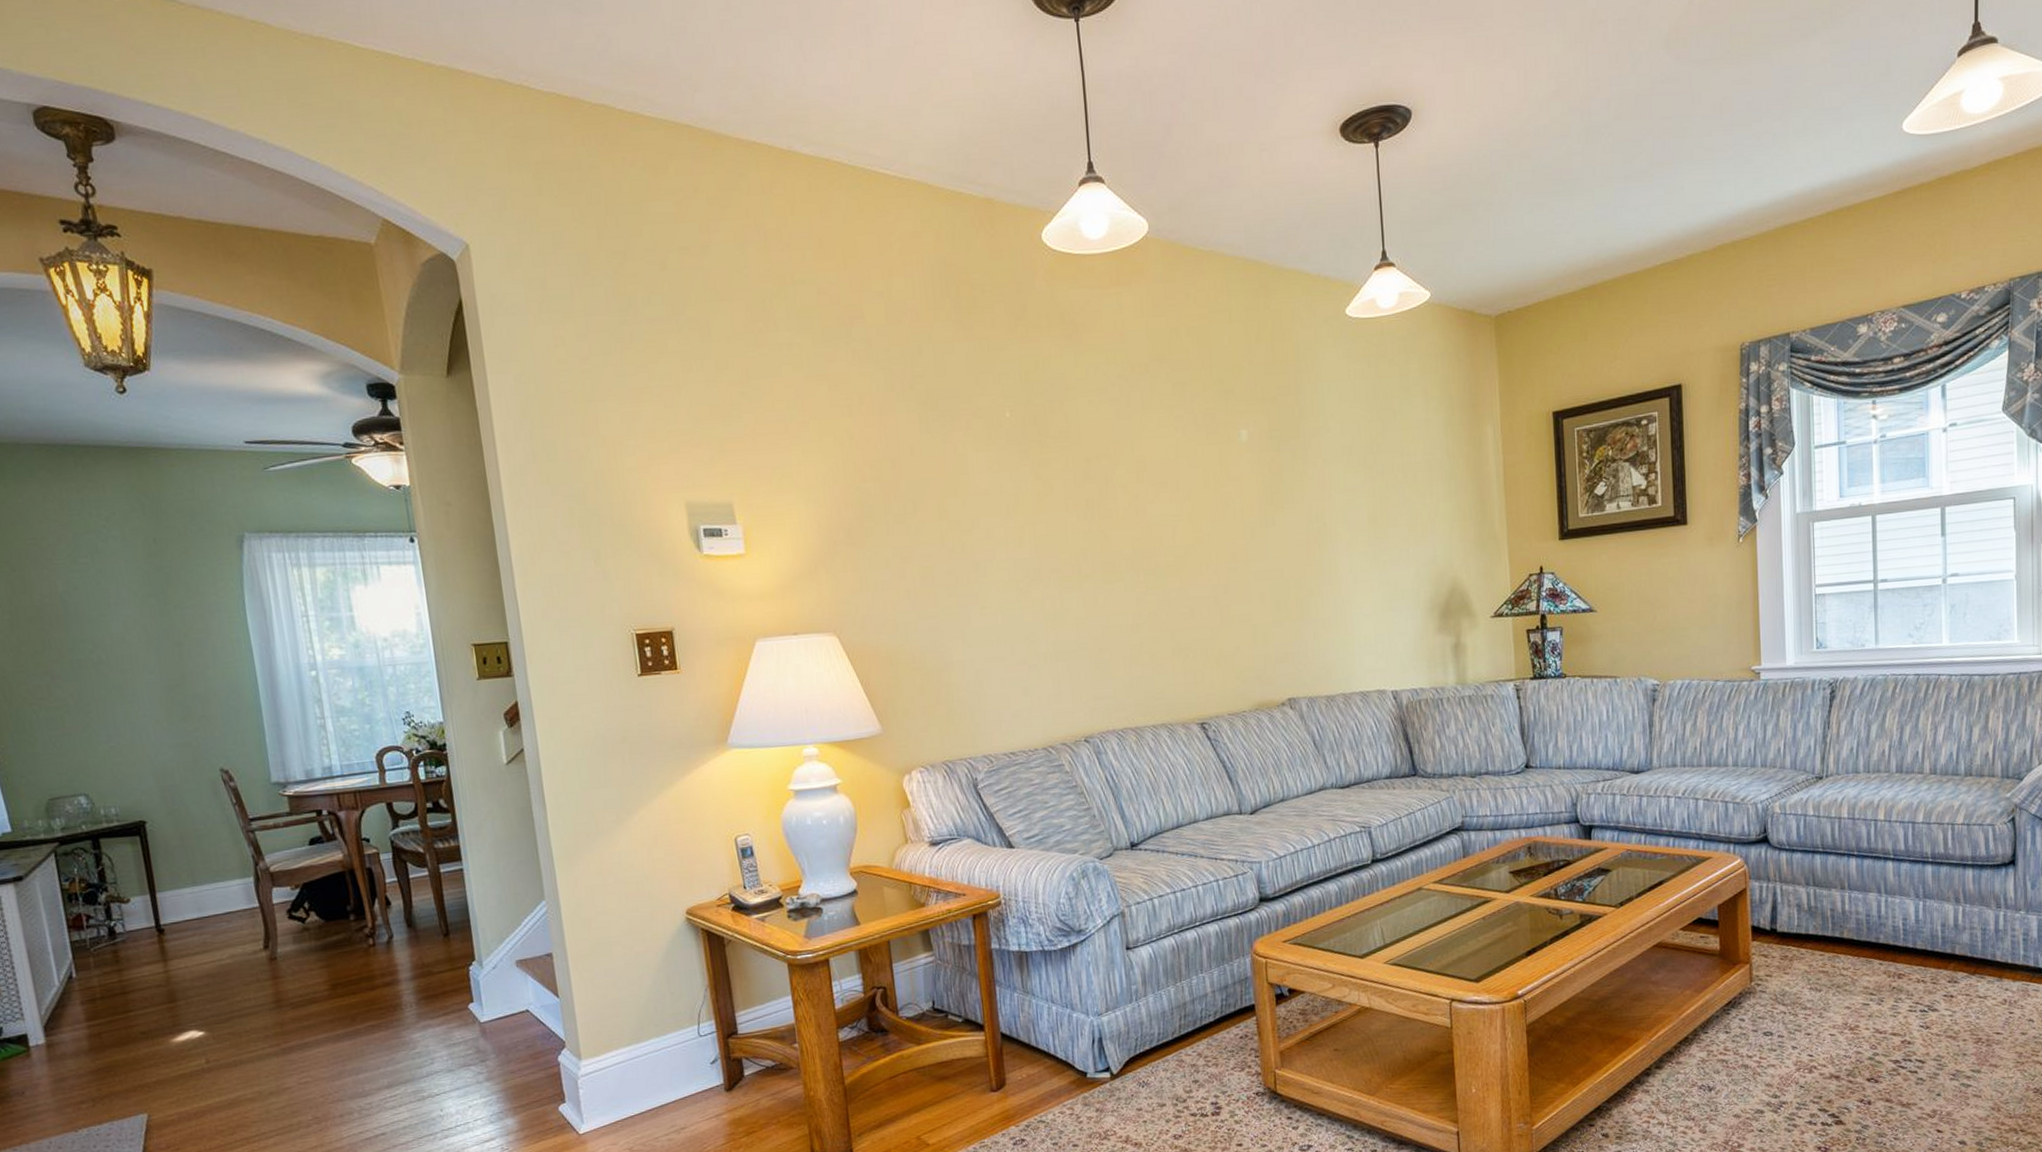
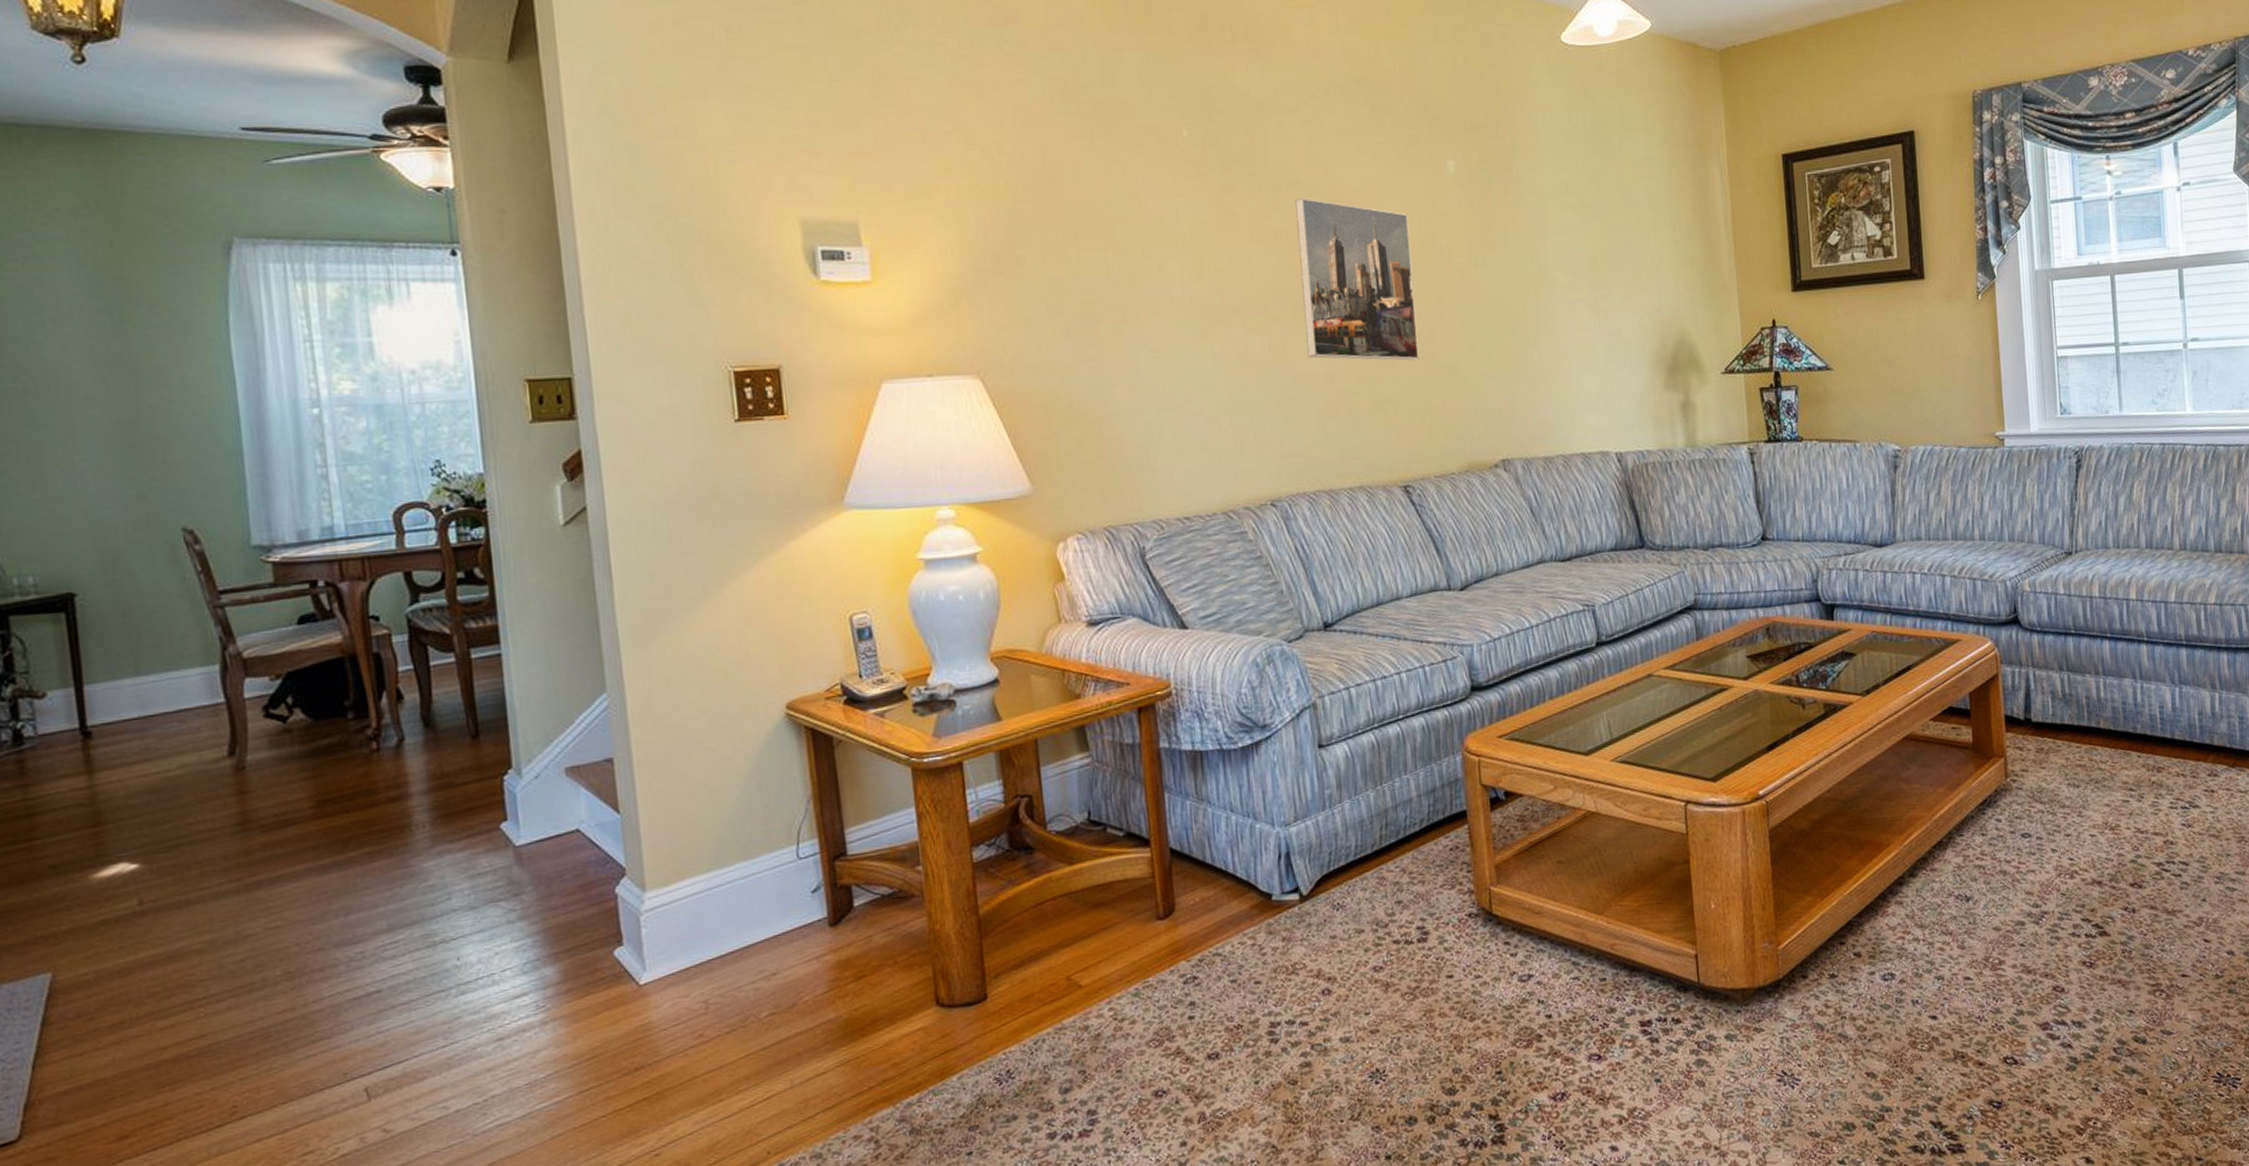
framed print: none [1104,468,1215,612] -> present [1295,197,1419,361]

